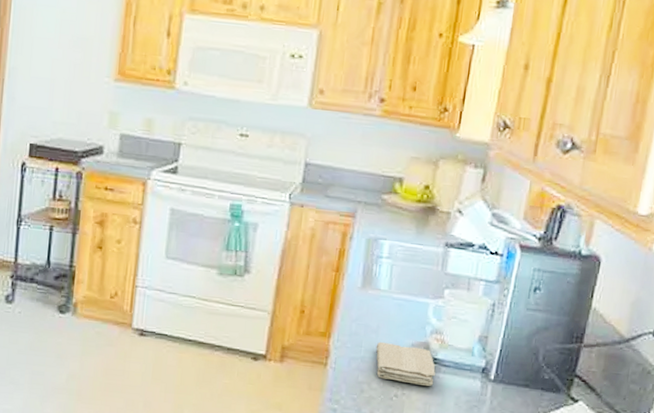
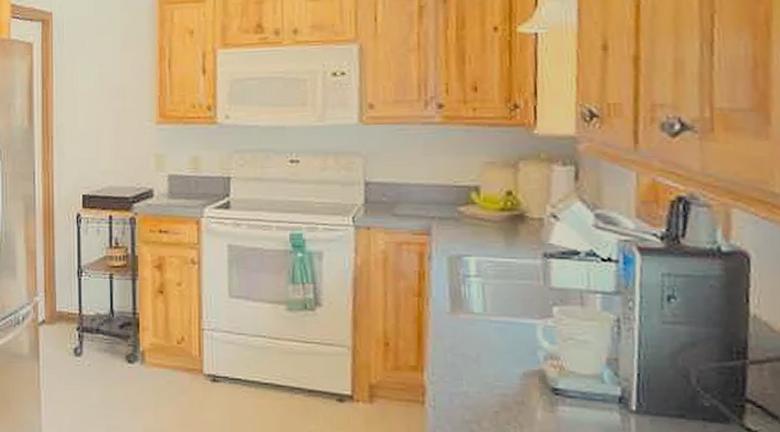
washcloth: present [376,341,436,386] -> none [479,372,559,422]

